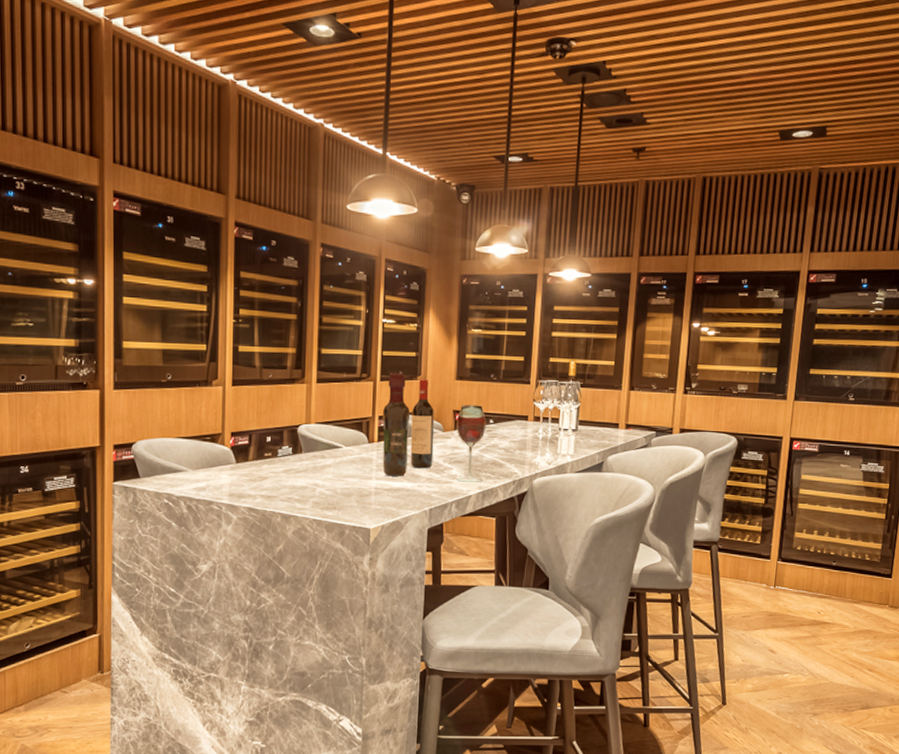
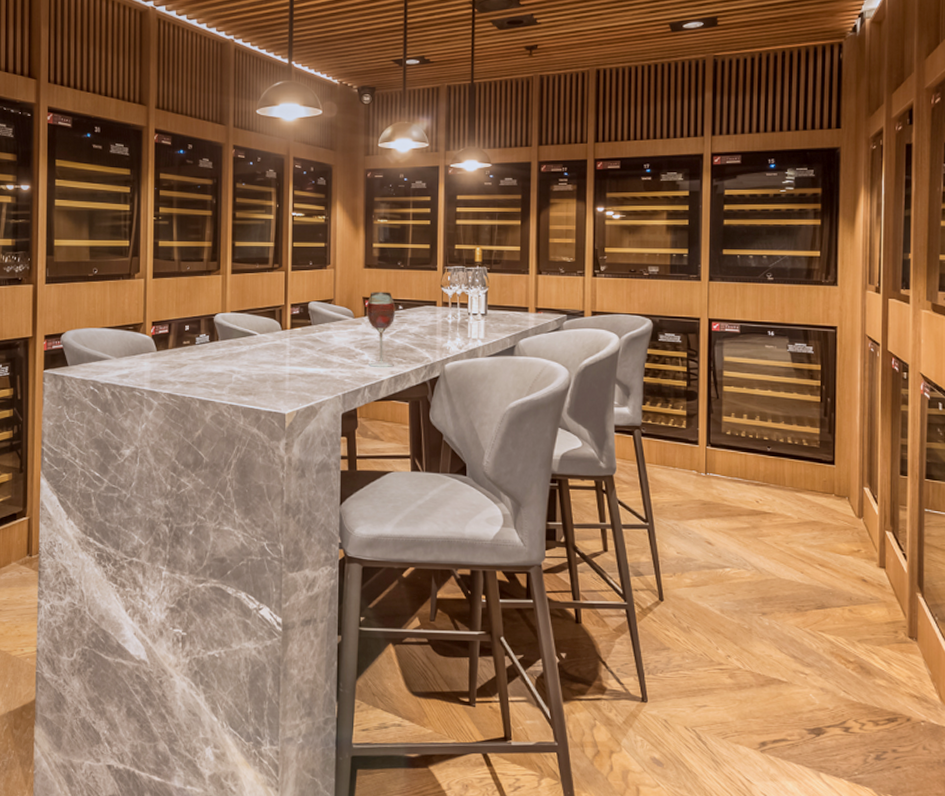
wine bottle: present [382,372,411,477] -> none [294,262,321,362]
wine bottle: present [410,379,435,469] -> none [322,268,345,354]

